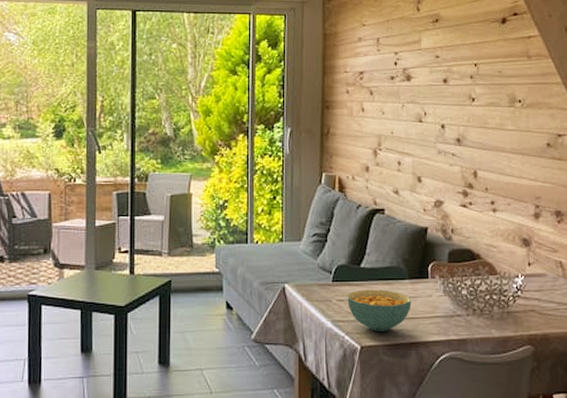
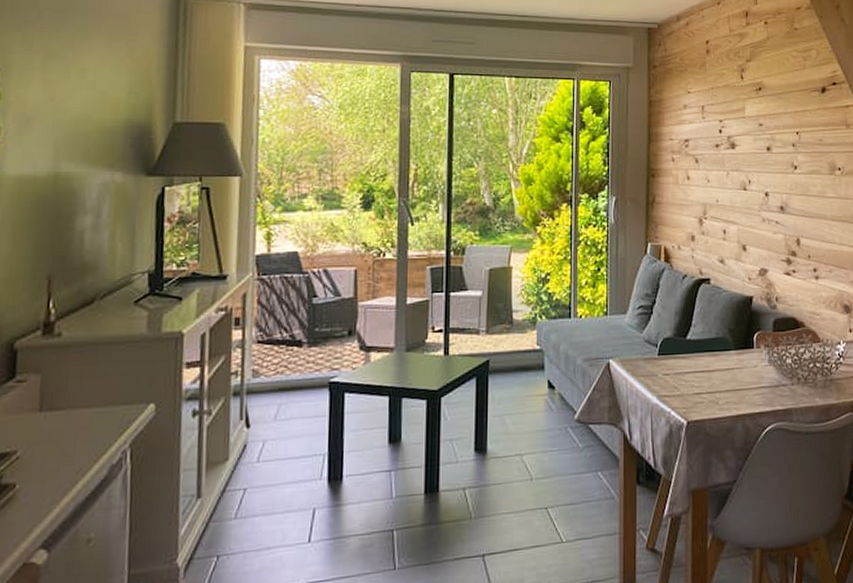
cereal bowl: present [347,289,412,331] -> none [673,361,737,405]

